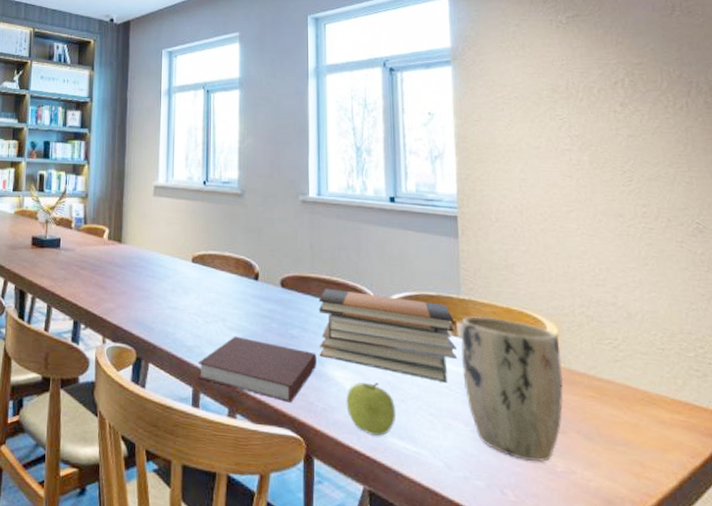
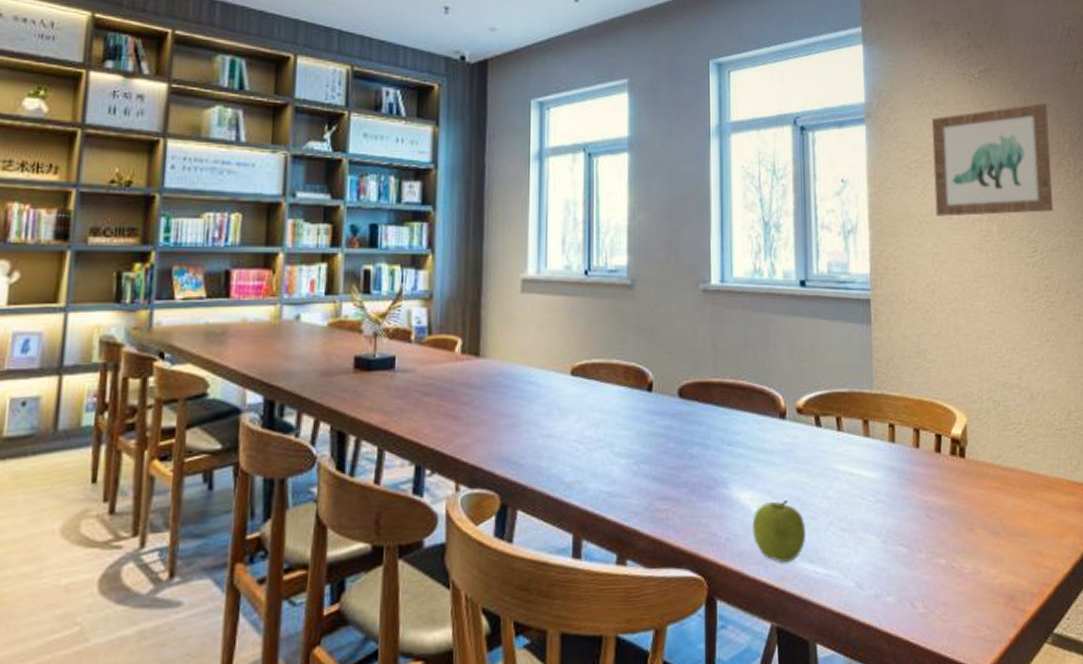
notebook: present [198,336,317,403] -> none [580,463,720,537]
book stack: present [318,288,458,384] -> none [721,394,870,492]
plant pot: present [460,316,564,463] -> none [872,410,972,568]
wall art: none [517,44,651,147] -> present [931,103,1054,217]

